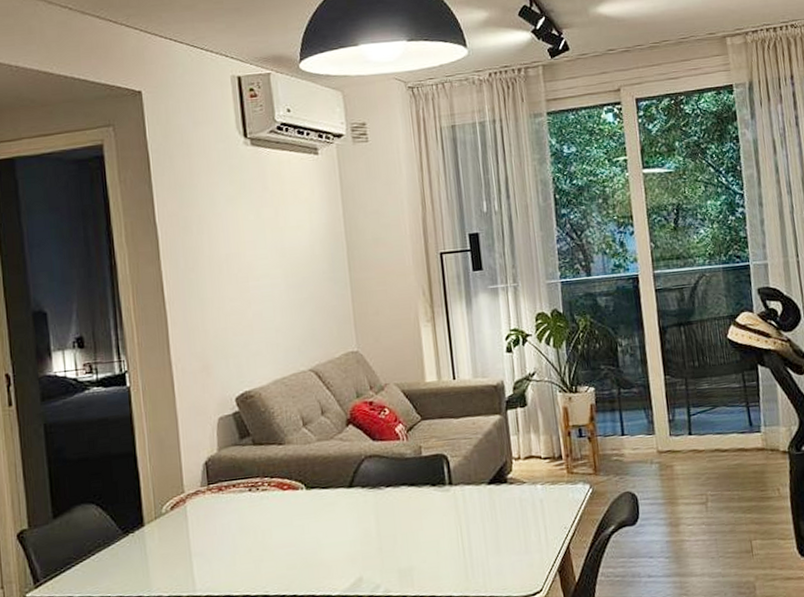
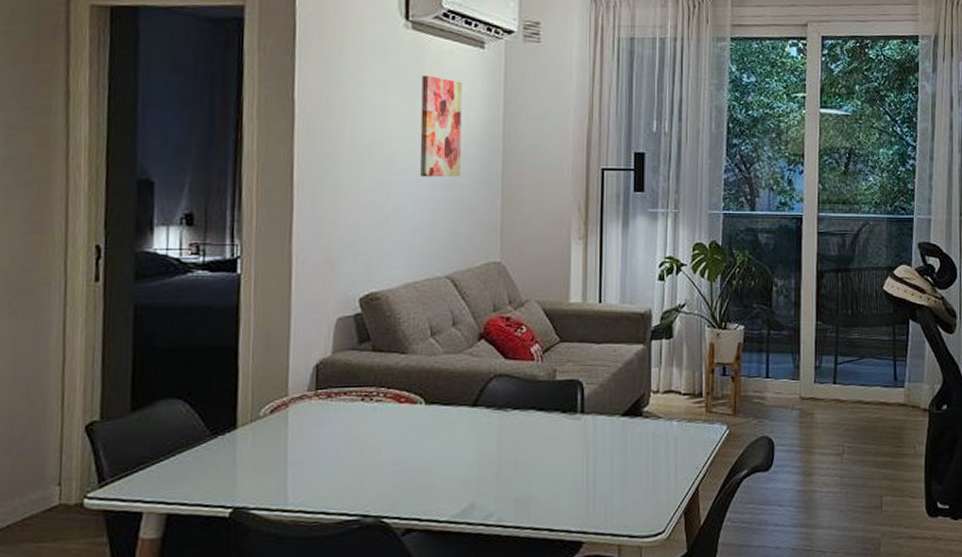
wall art: none [265,186,311,281] -> present [420,76,462,178]

